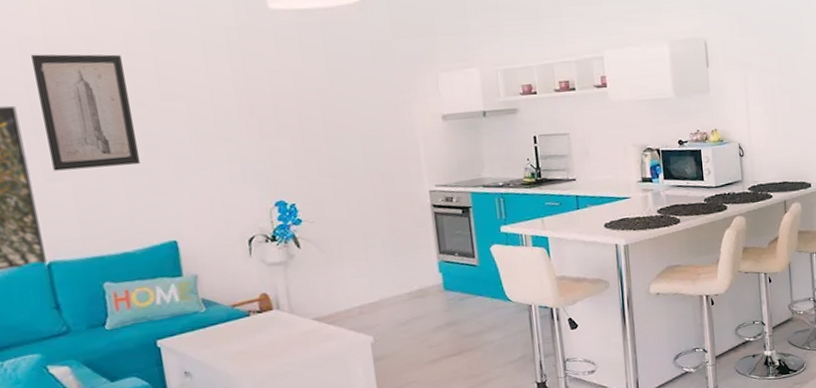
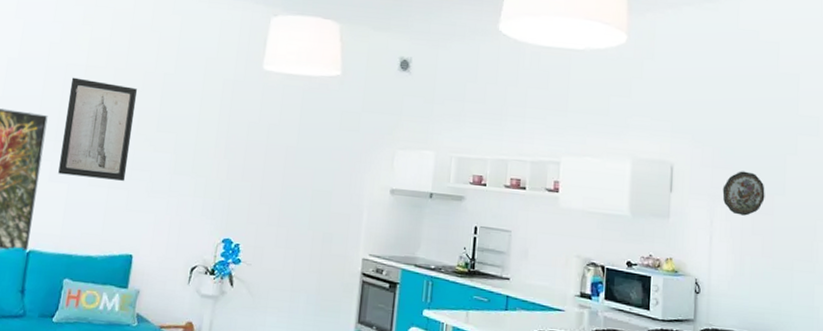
decorative plate: none [752,35,788,78] -> present [722,171,765,216]

